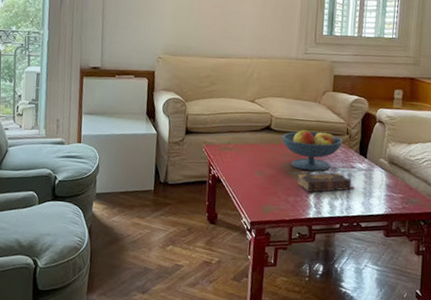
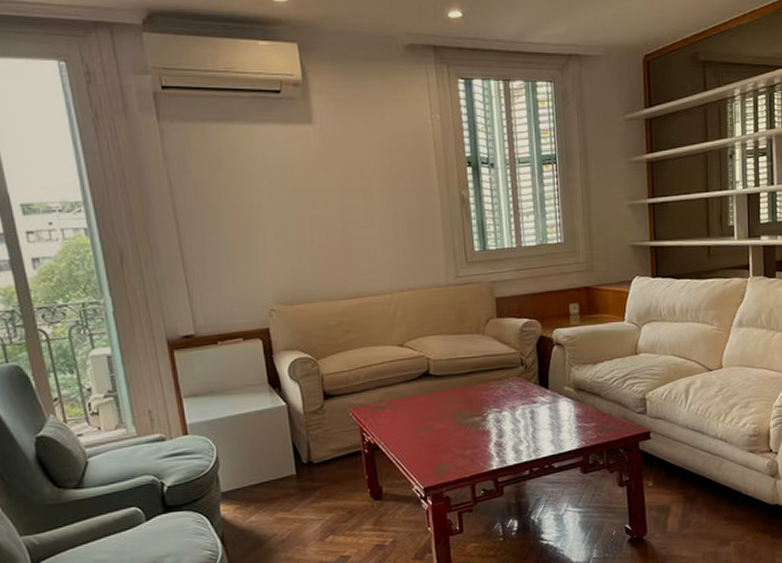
fruit bowl: present [282,130,343,171] -> none [445,366,518,417]
book: present [297,172,356,193] -> none [471,412,541,441]

